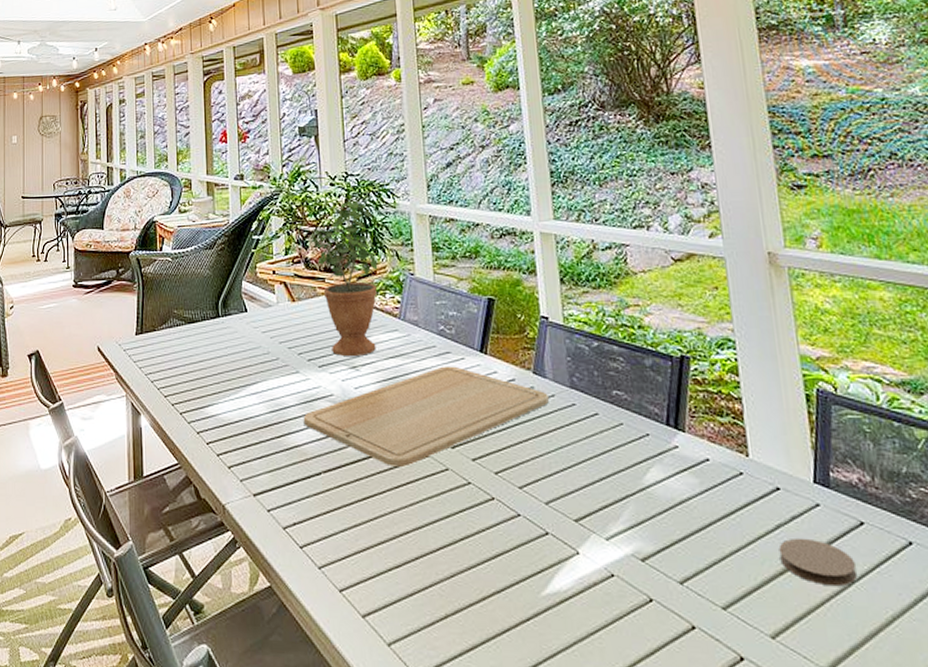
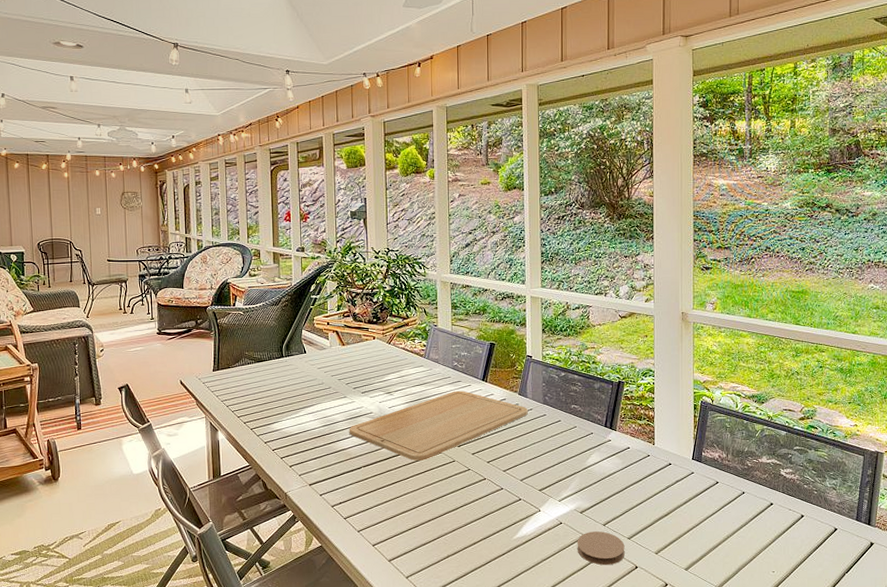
potted plant: present [309,194,378,357] -> none [357,265,410,386]
coaster: none [640,592,721,652] -> present [577,531,625,566]
coaster: present [778,537,857,587] -> none [666,493,710,521]

